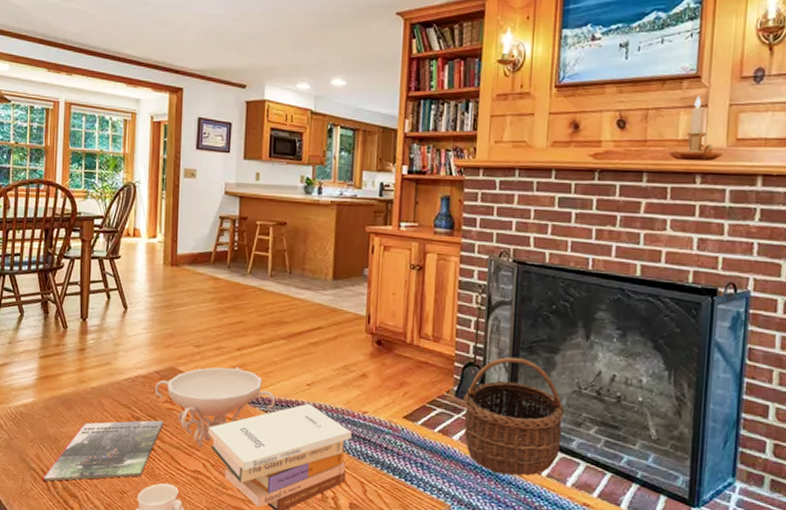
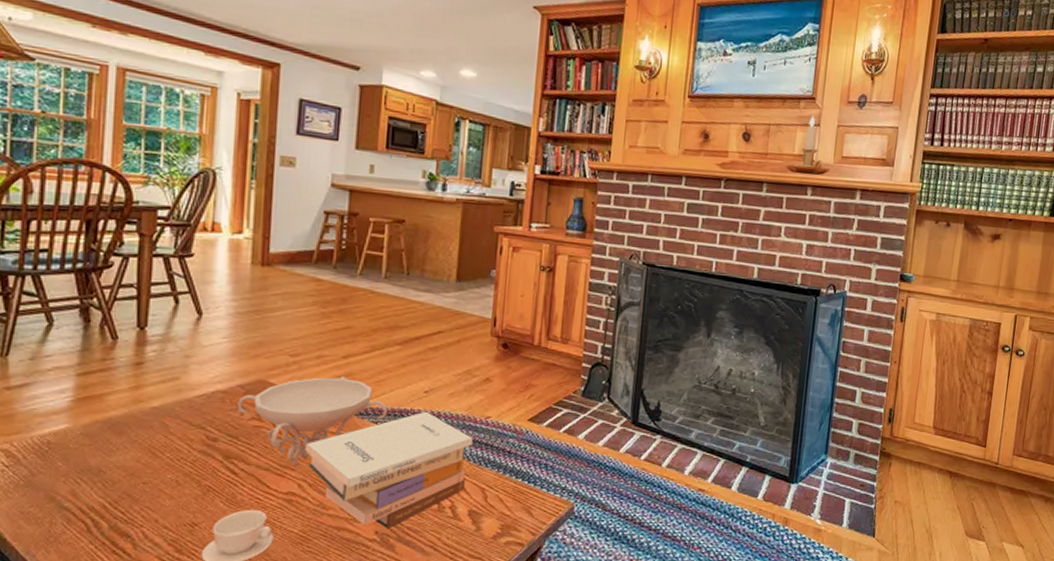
magazine: present [42,420,164,482] -> none [80,440,250,523]
wicker basket: present [463,357,565,477] -> none [589,355,686,469]

